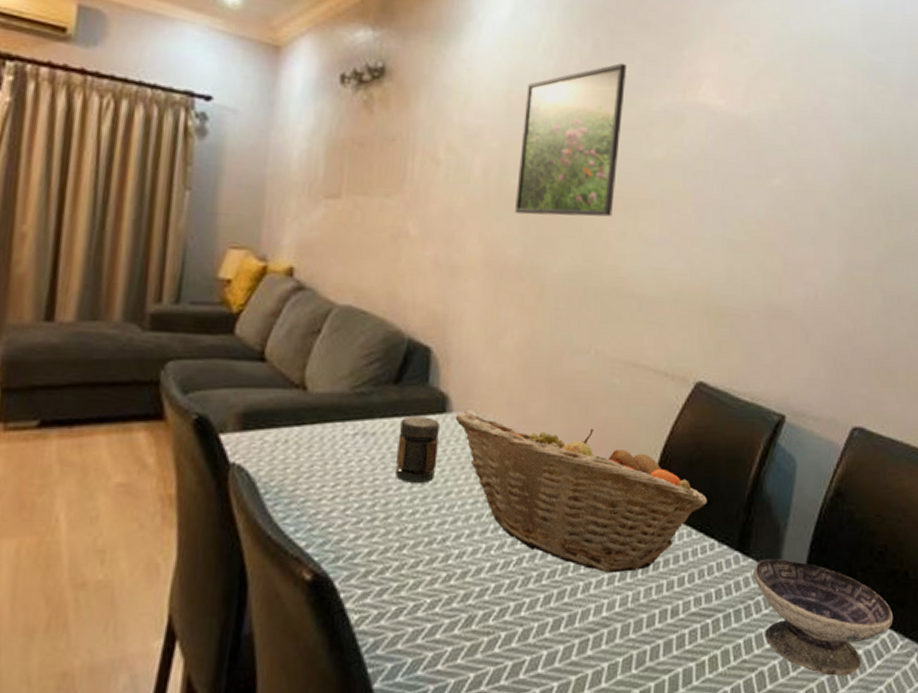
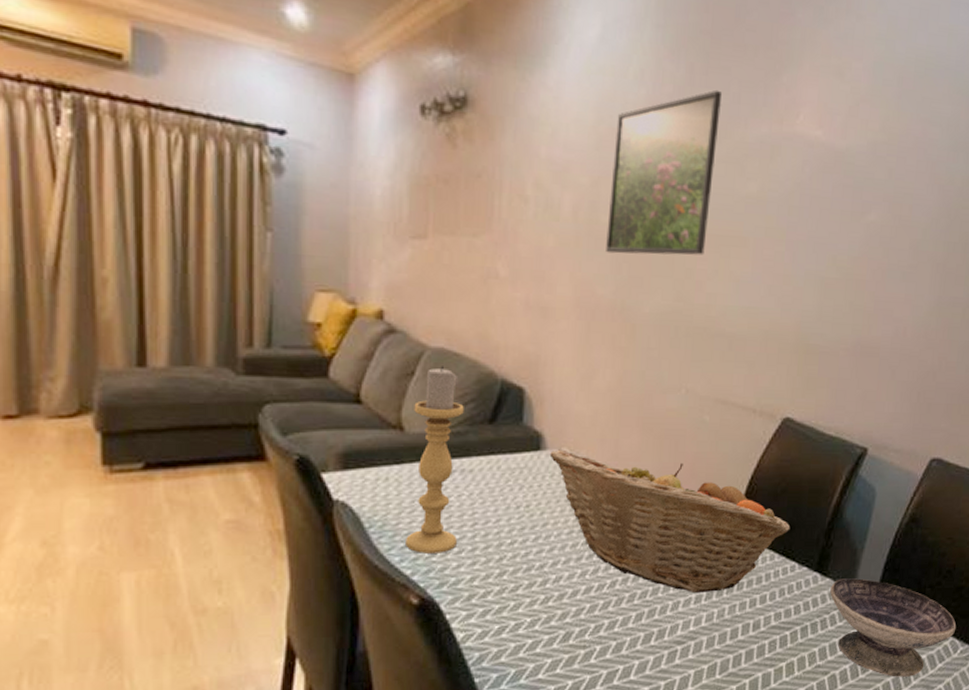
candle holder: none [302,324,369,523] -> present [406,366,464,554]
jar: present [396,416,440,483] -> none [494,454,535,515]

